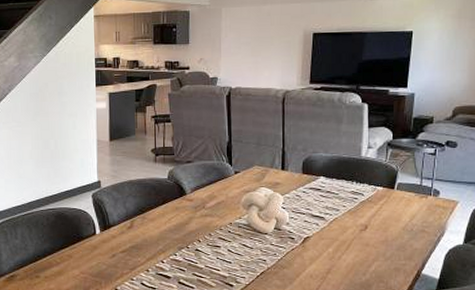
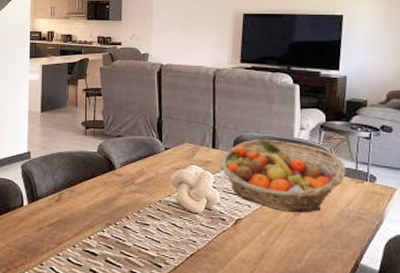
fruit basket: none [289,159,411,229] -> present [220,139,346,213]

